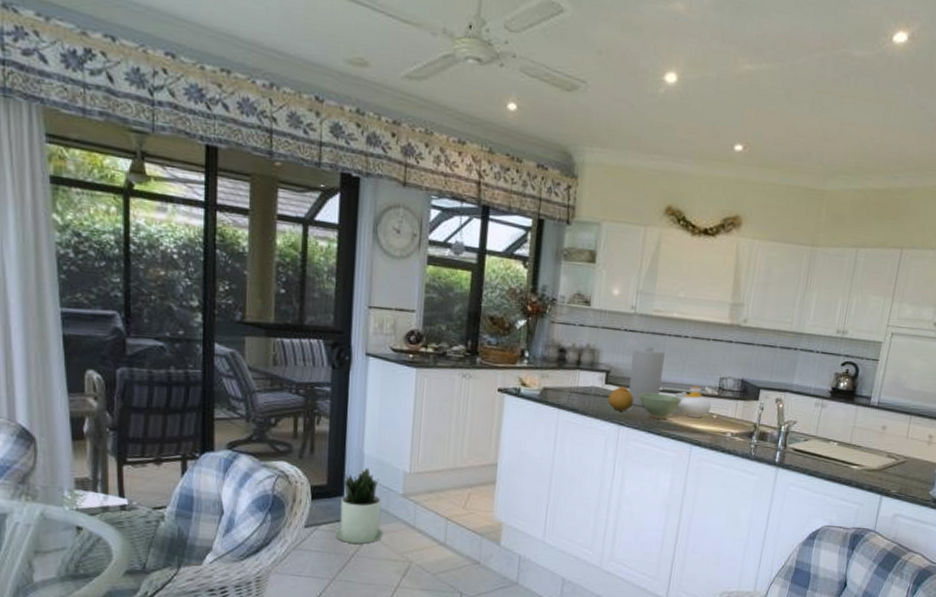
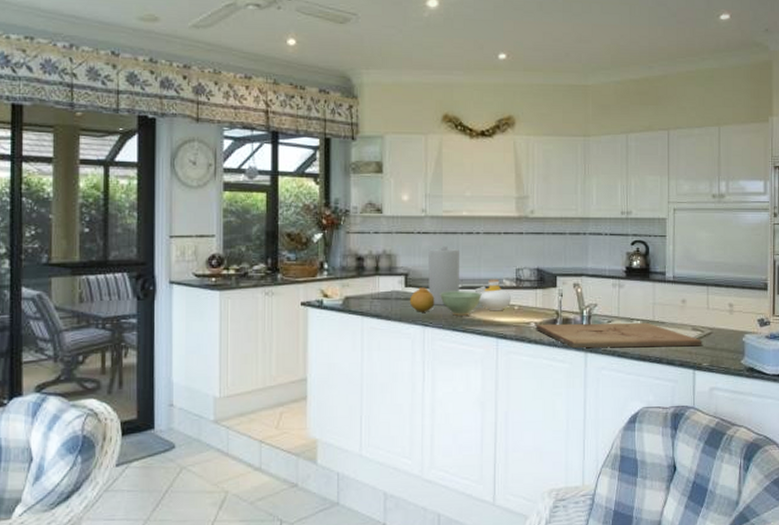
planter: present [335,467,383,544] -> none [147,396,197,478]
cutting board: none [731,434,895,474] -> present [536,322,702,349]

